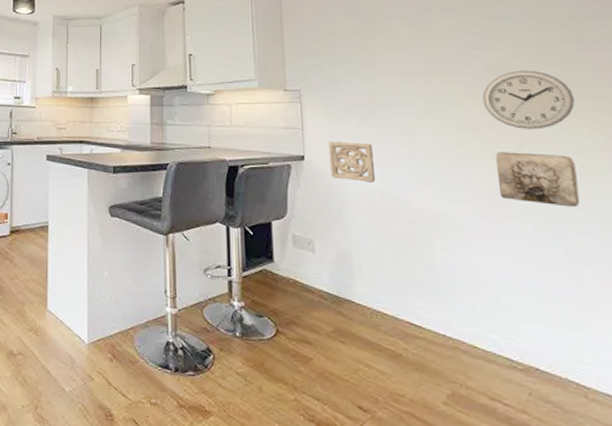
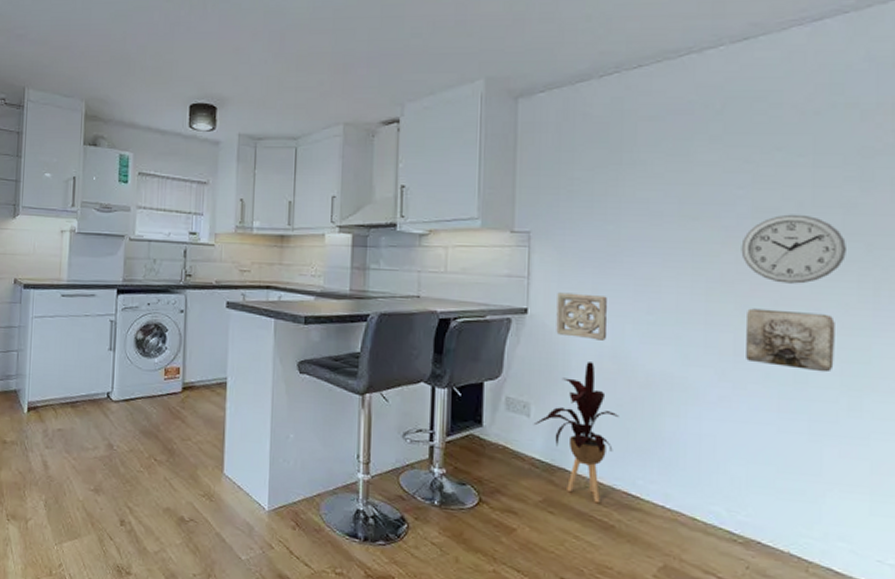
house plant: none [318,202,395,333] -> present [533,362,619,504]

